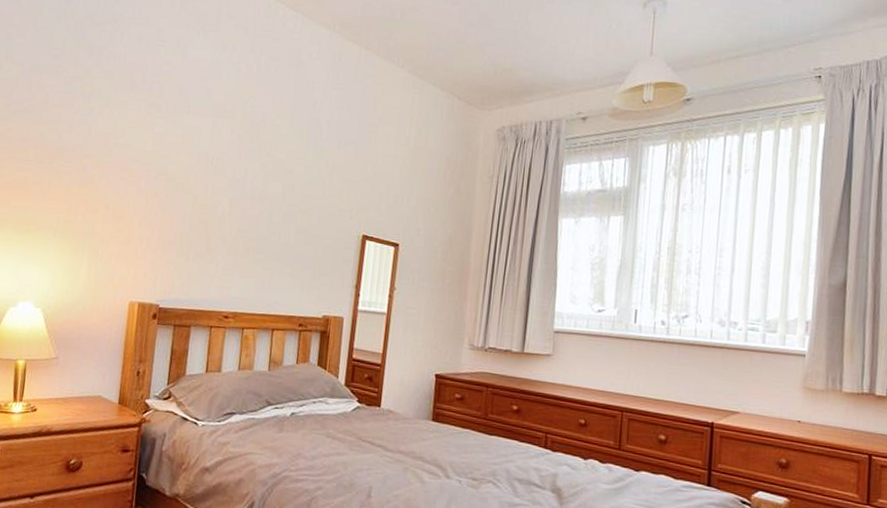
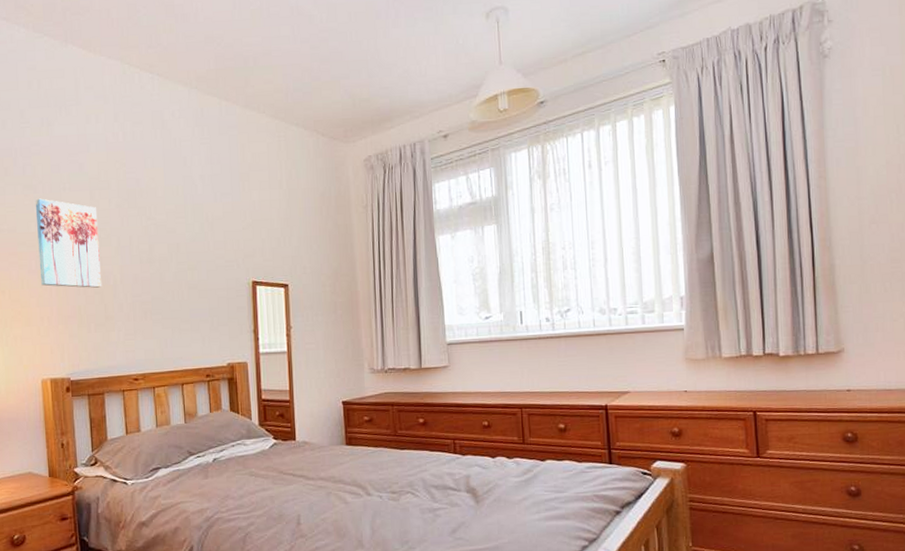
wall art: none [147,118,217,217] -> present [35,198,102,288]

